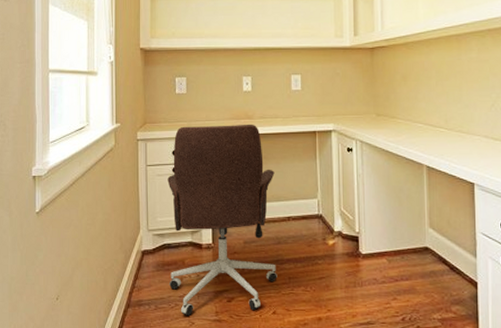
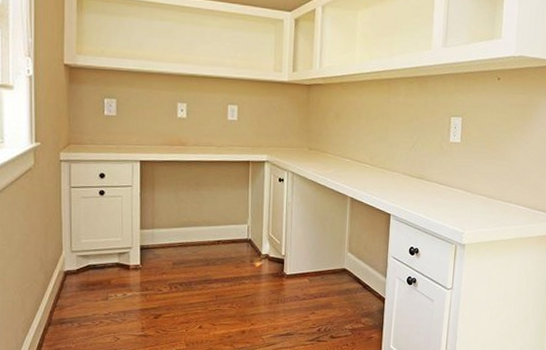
office chair: present [167,124,277,317] -> none [93,149,207,333]

